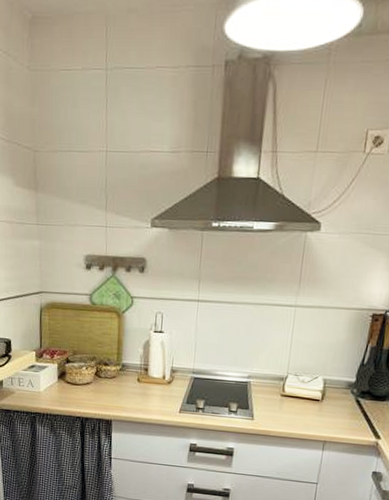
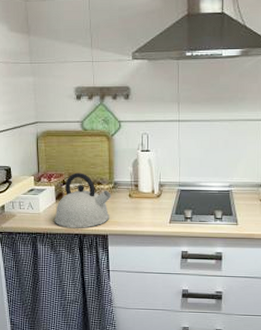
kettle: none [56,350,118,412] -> present [55,172,111,228]

